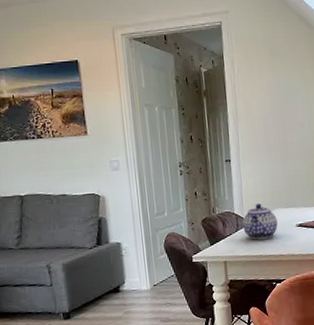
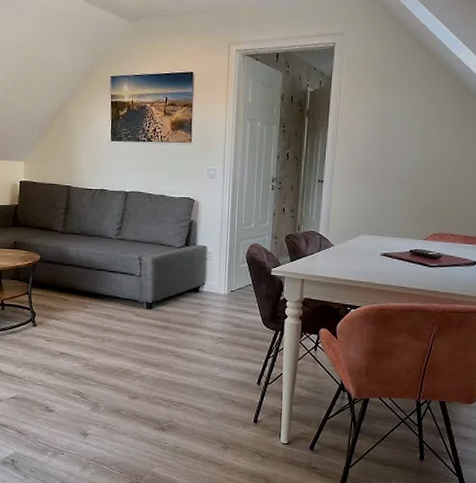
teapot: present [242,203,278,240] -> none [325,227,362,263]

